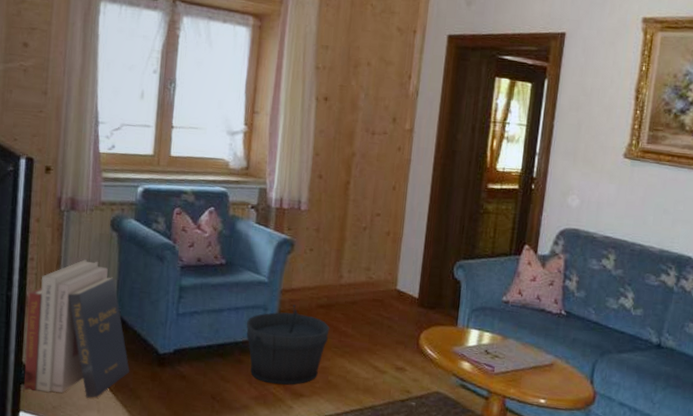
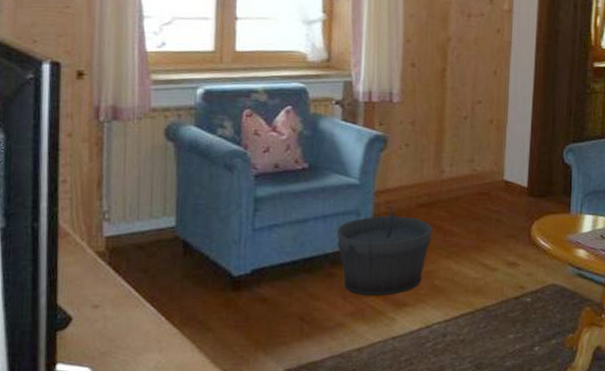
books: present [24,259,130,398] -> none [60,176,198,337]

